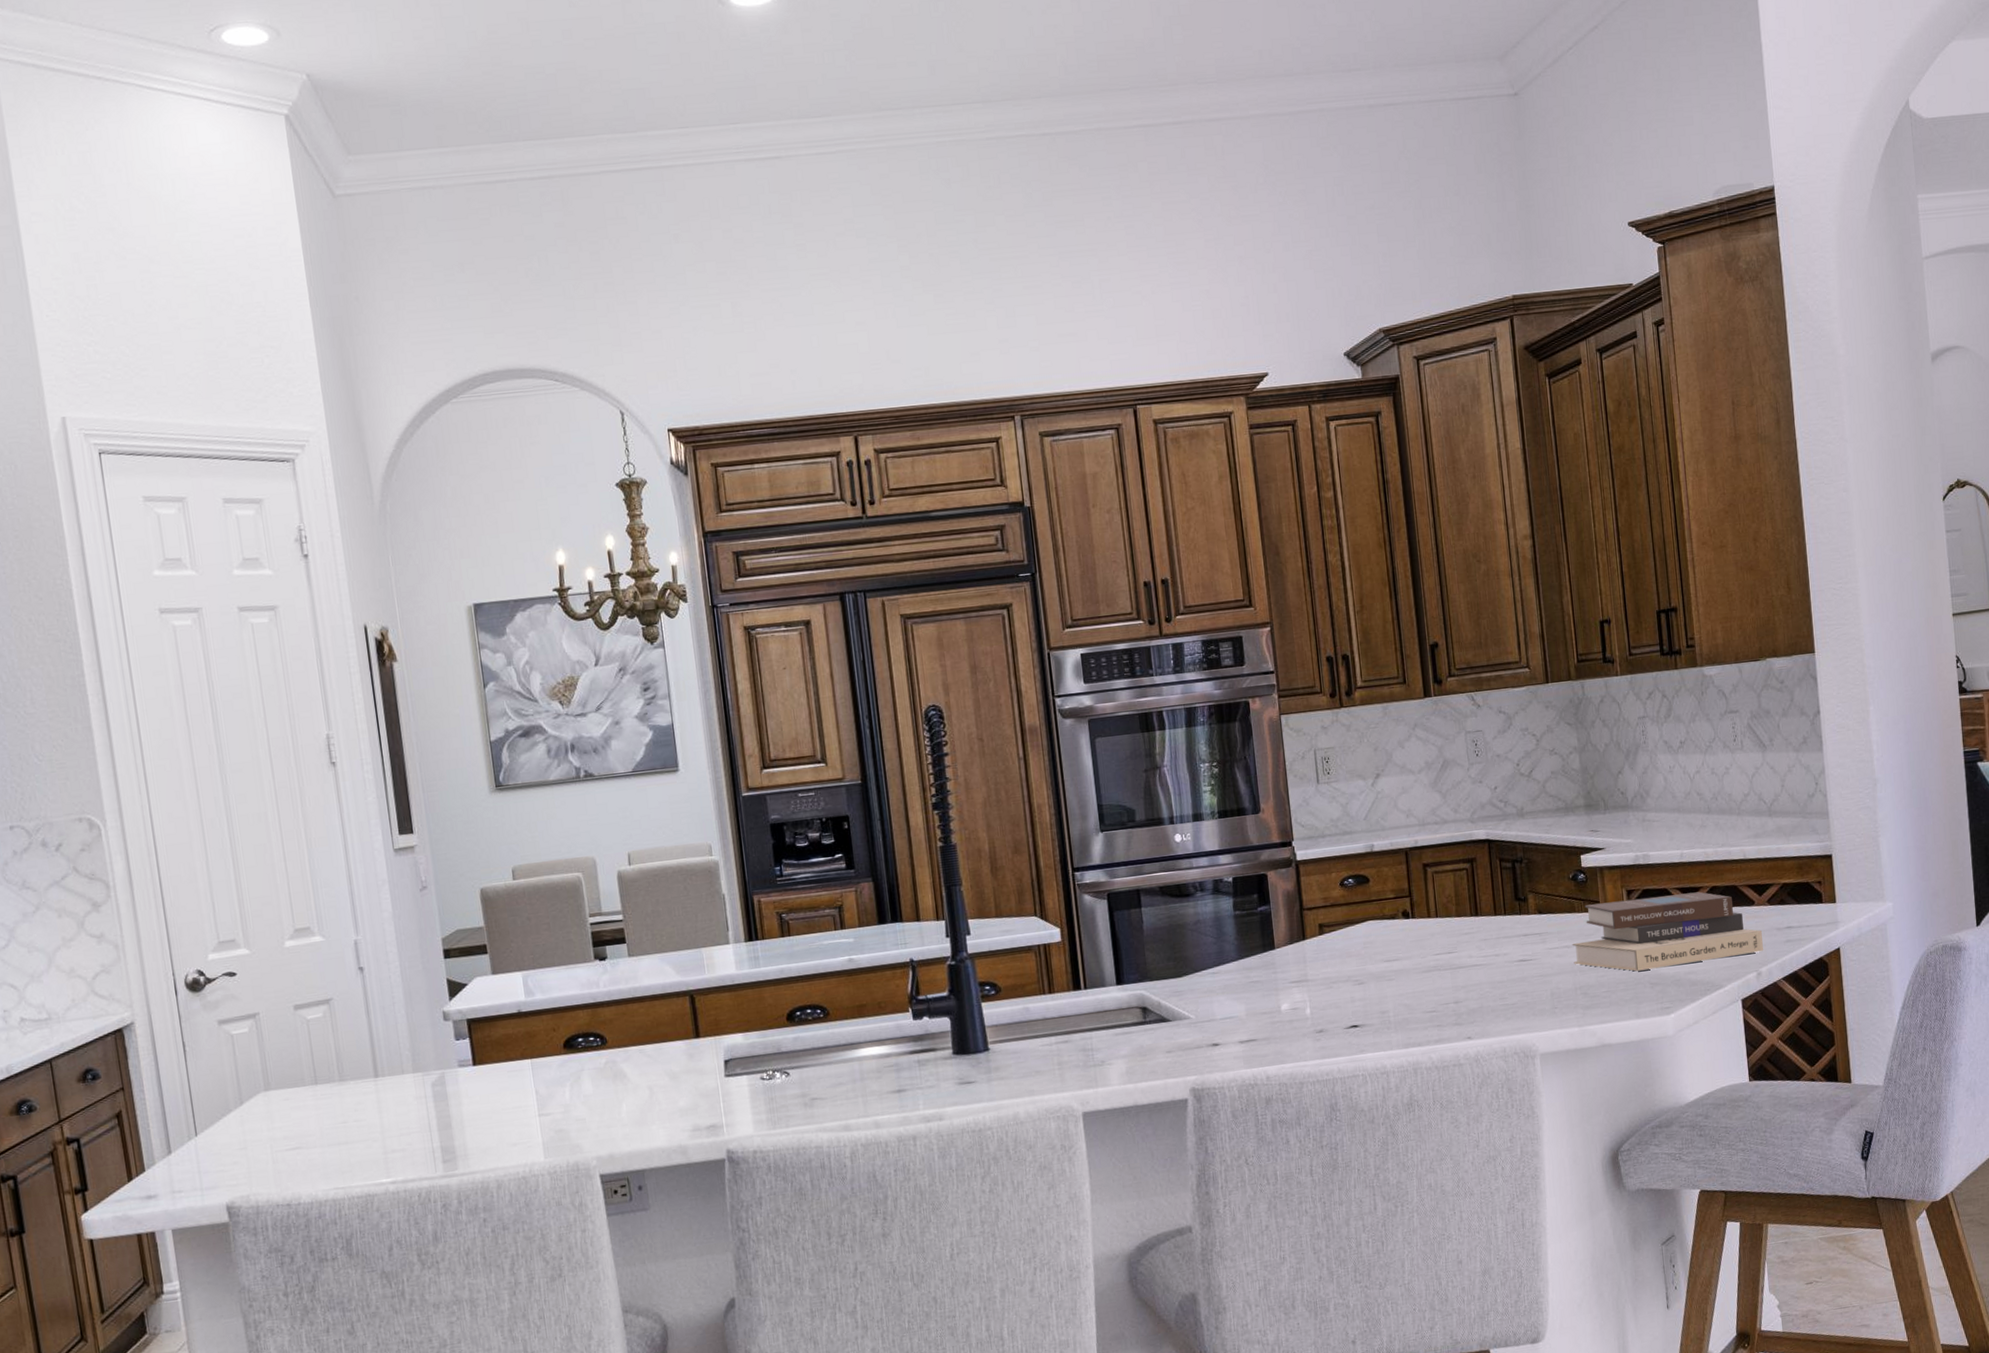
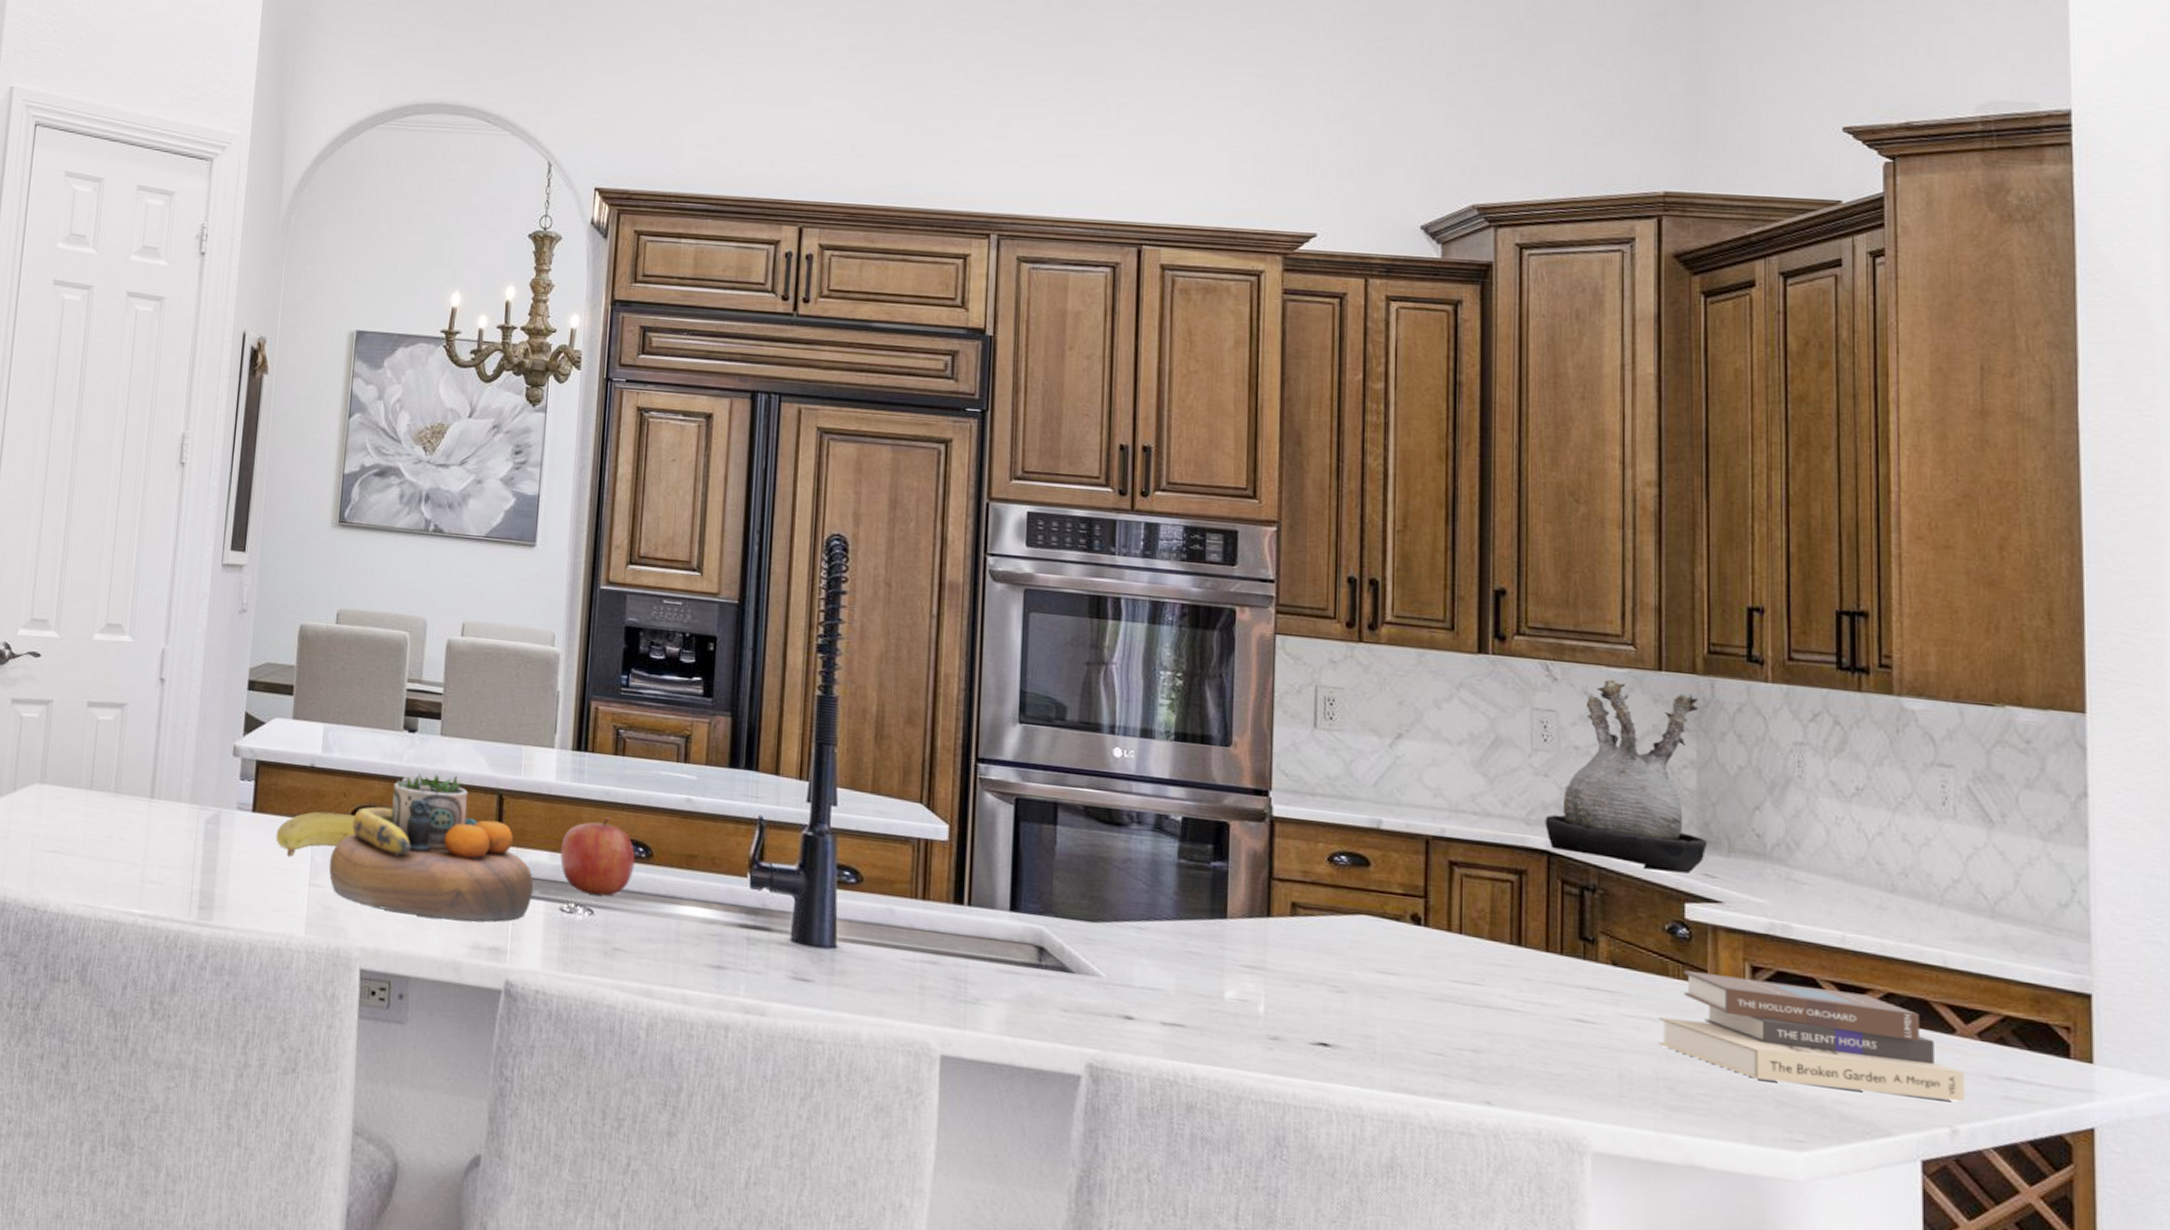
fruit: none [499,1045,572,1097] -> present [275,811,356,857]
decorative bowl: none [552,988,736,1120] -> present [328,773,534,922]
fruit: none [751,991,817,1060] -> present [560,817,636,896]
plant: none [1483,697,1591,837] -> present [1545,679,1708,874]

